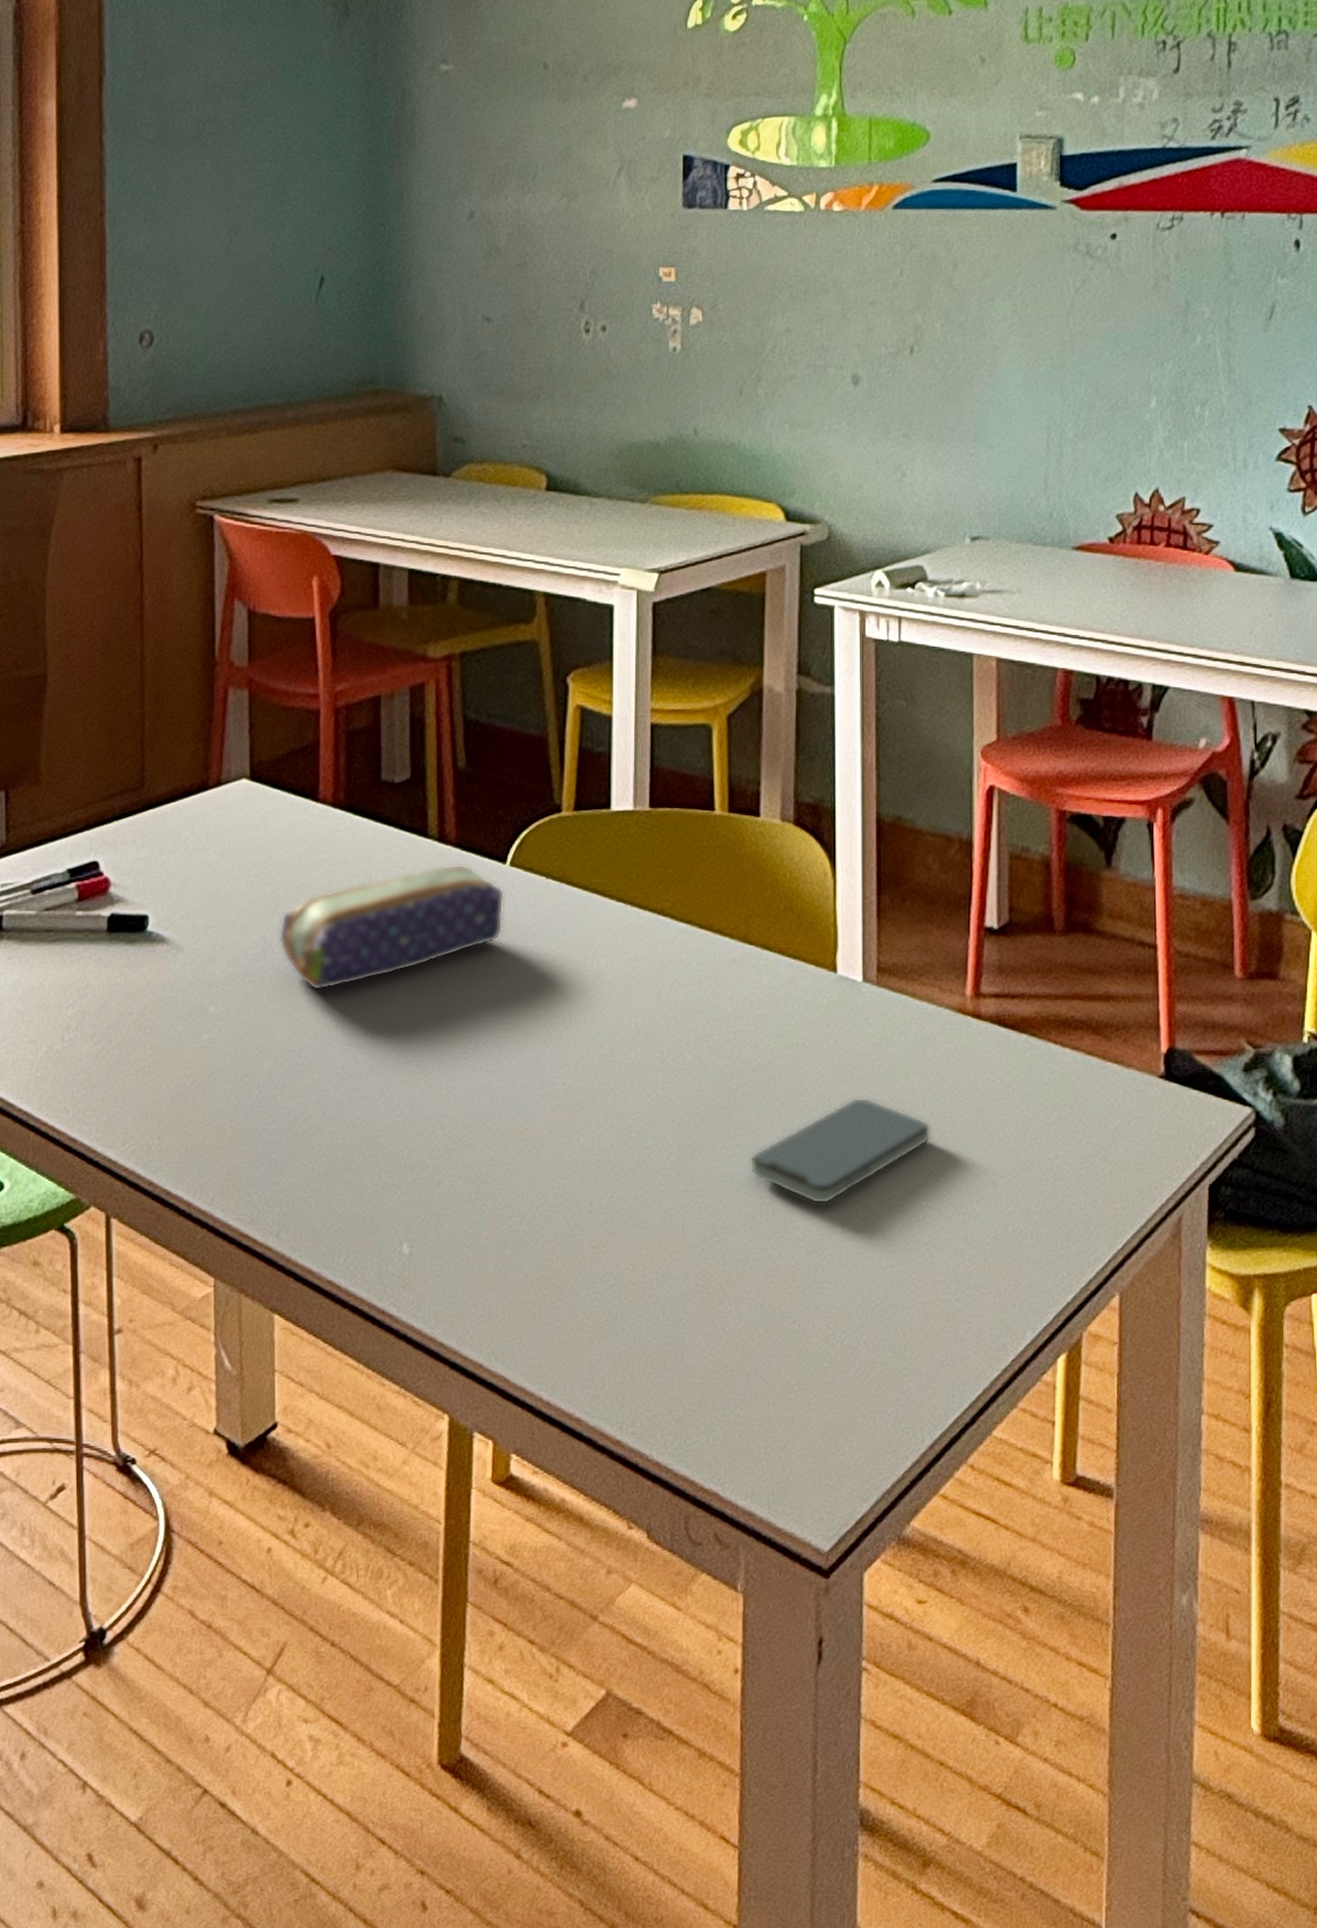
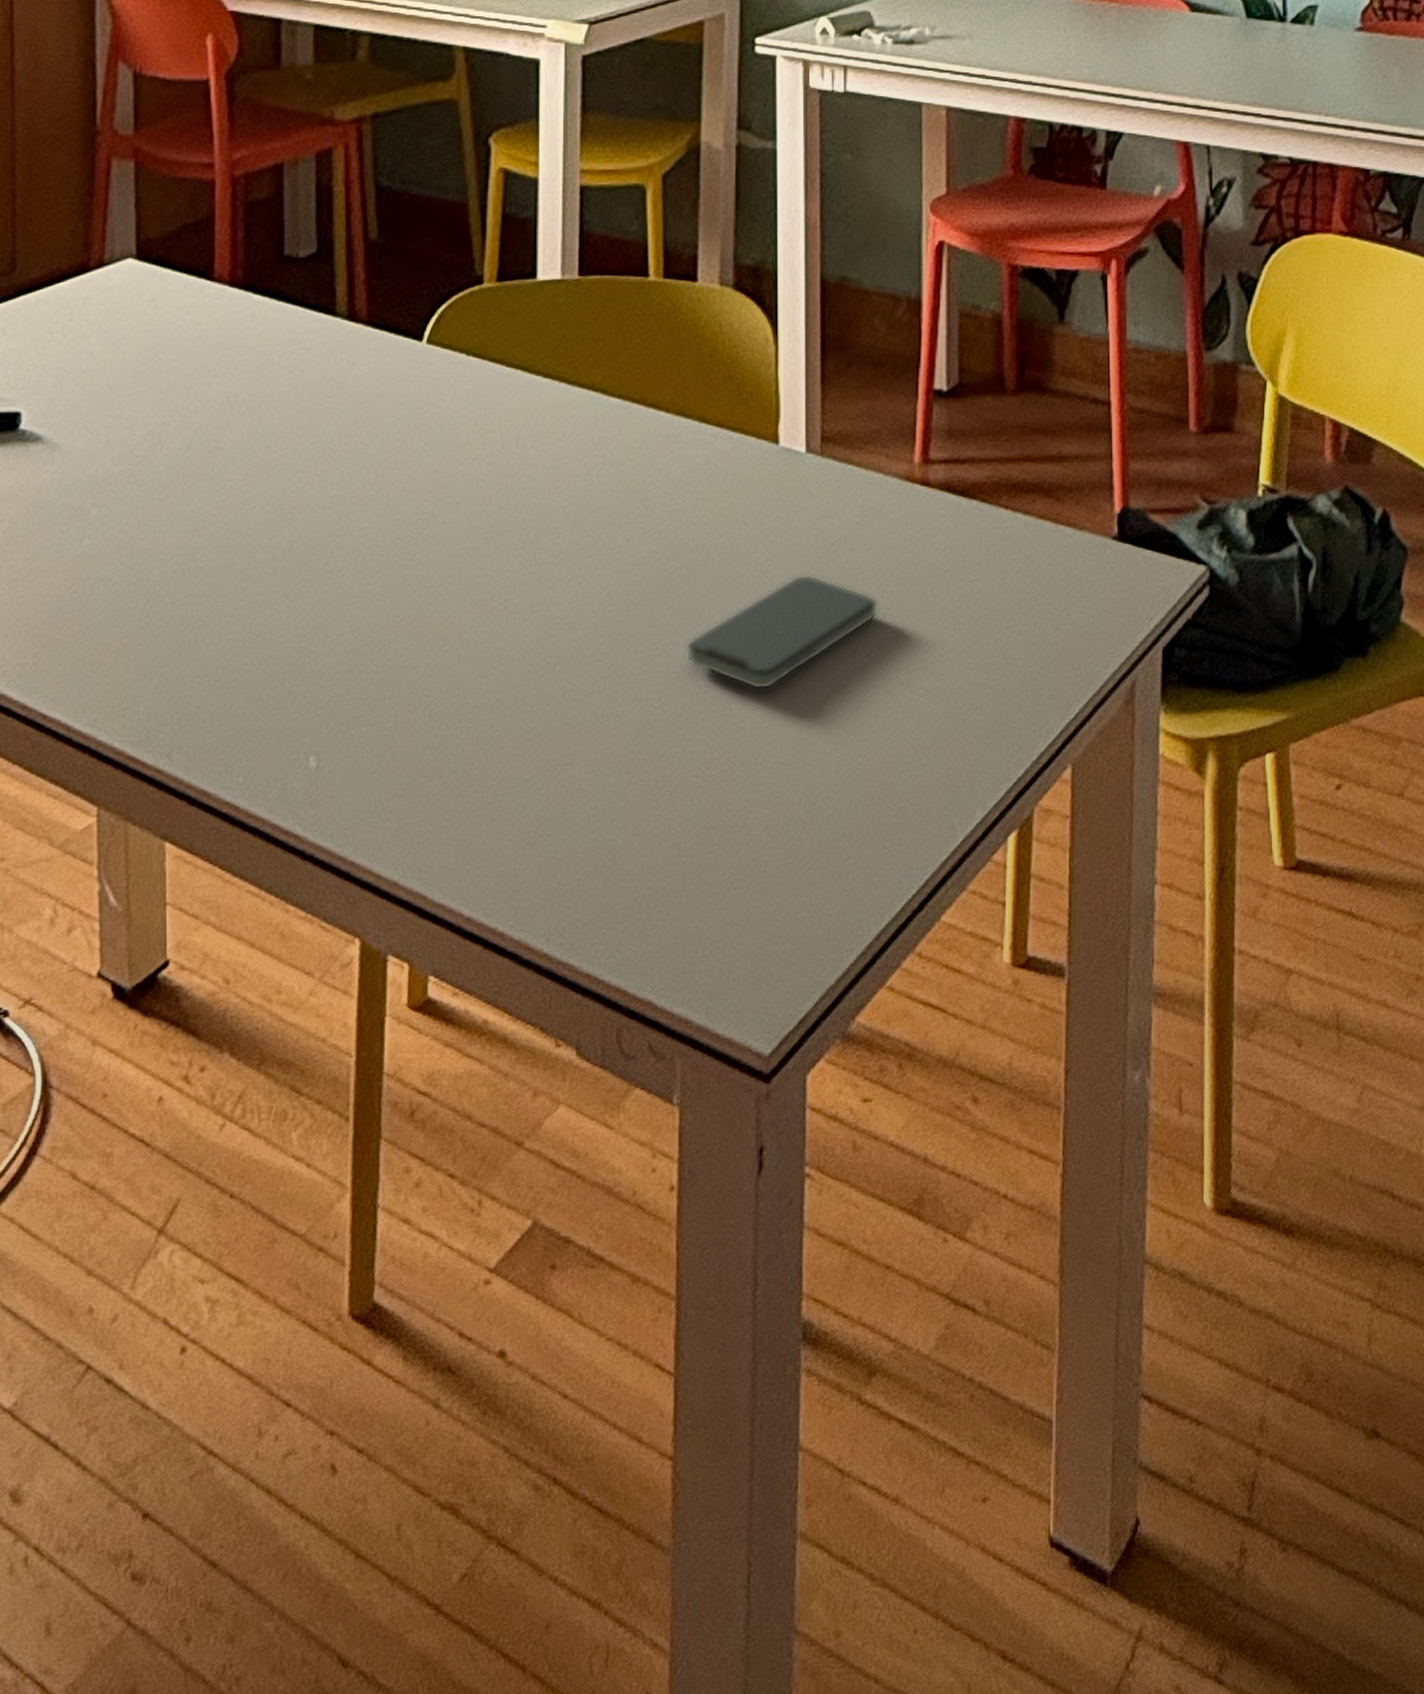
pencil case: present [279,864,505,991] -> none [169,343,422,487]

